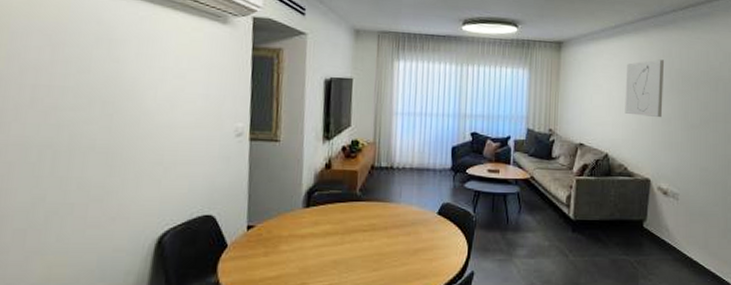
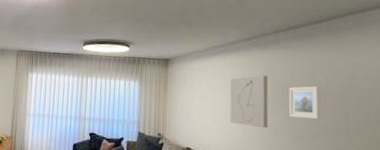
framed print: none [682,70,713,107] -> present [288,86,321,120]

